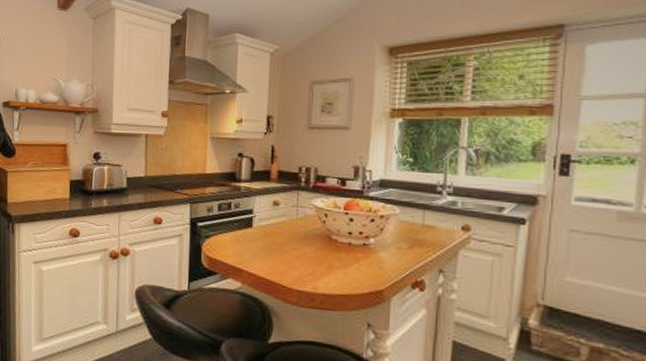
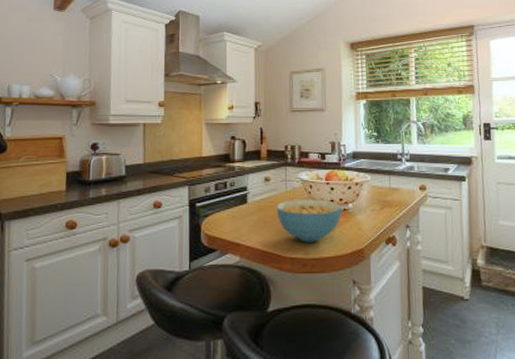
cereal bowl: none [284,228,362,277] -> present [276,199,342,242]

